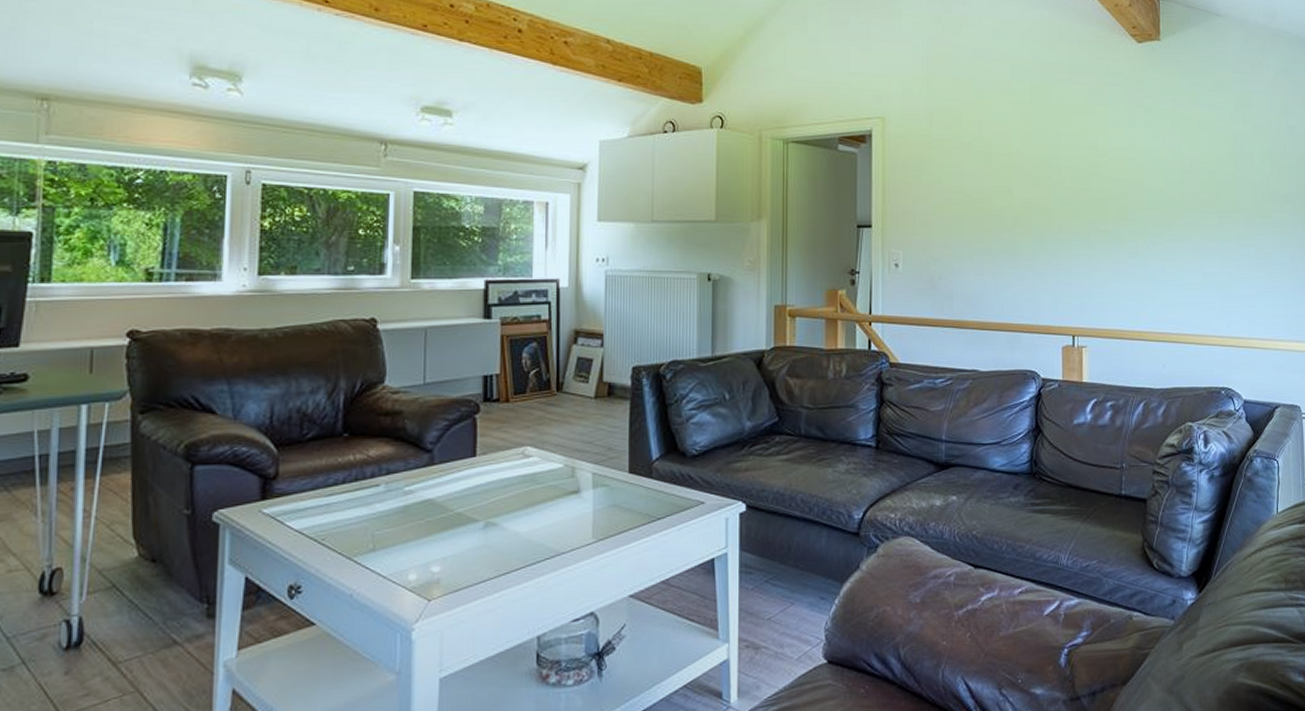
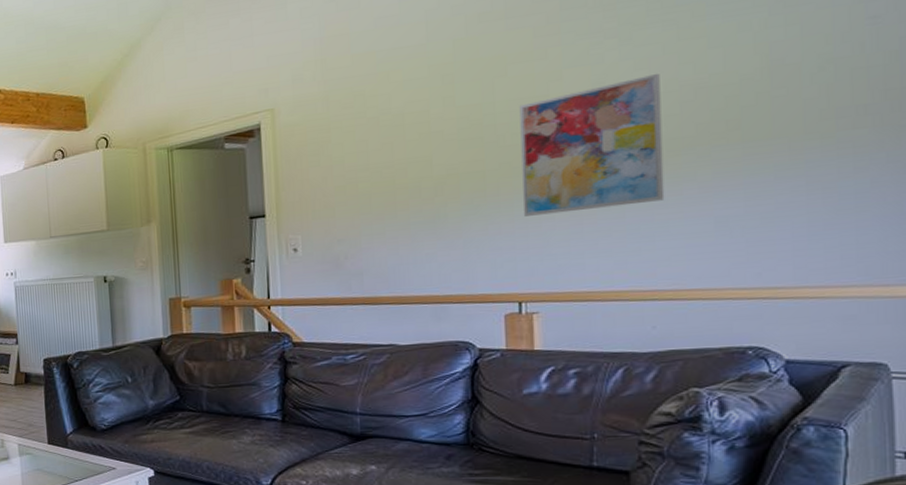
wall art: none [1077,143,1172,256] -> present [519,73,665,216]

